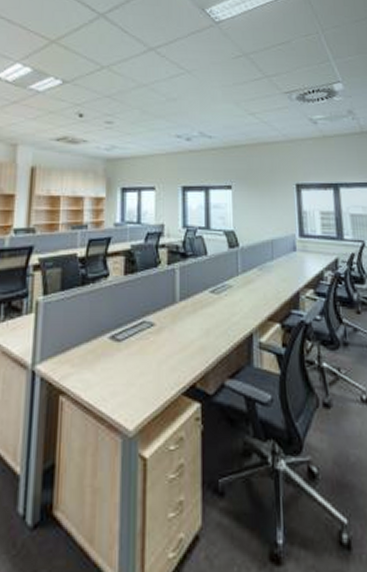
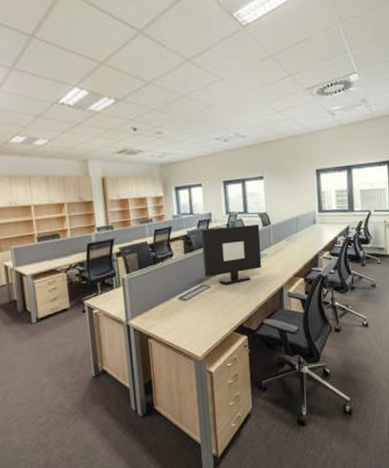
monitor: none [148,244,226,323] -> present [201,224,262,285]

